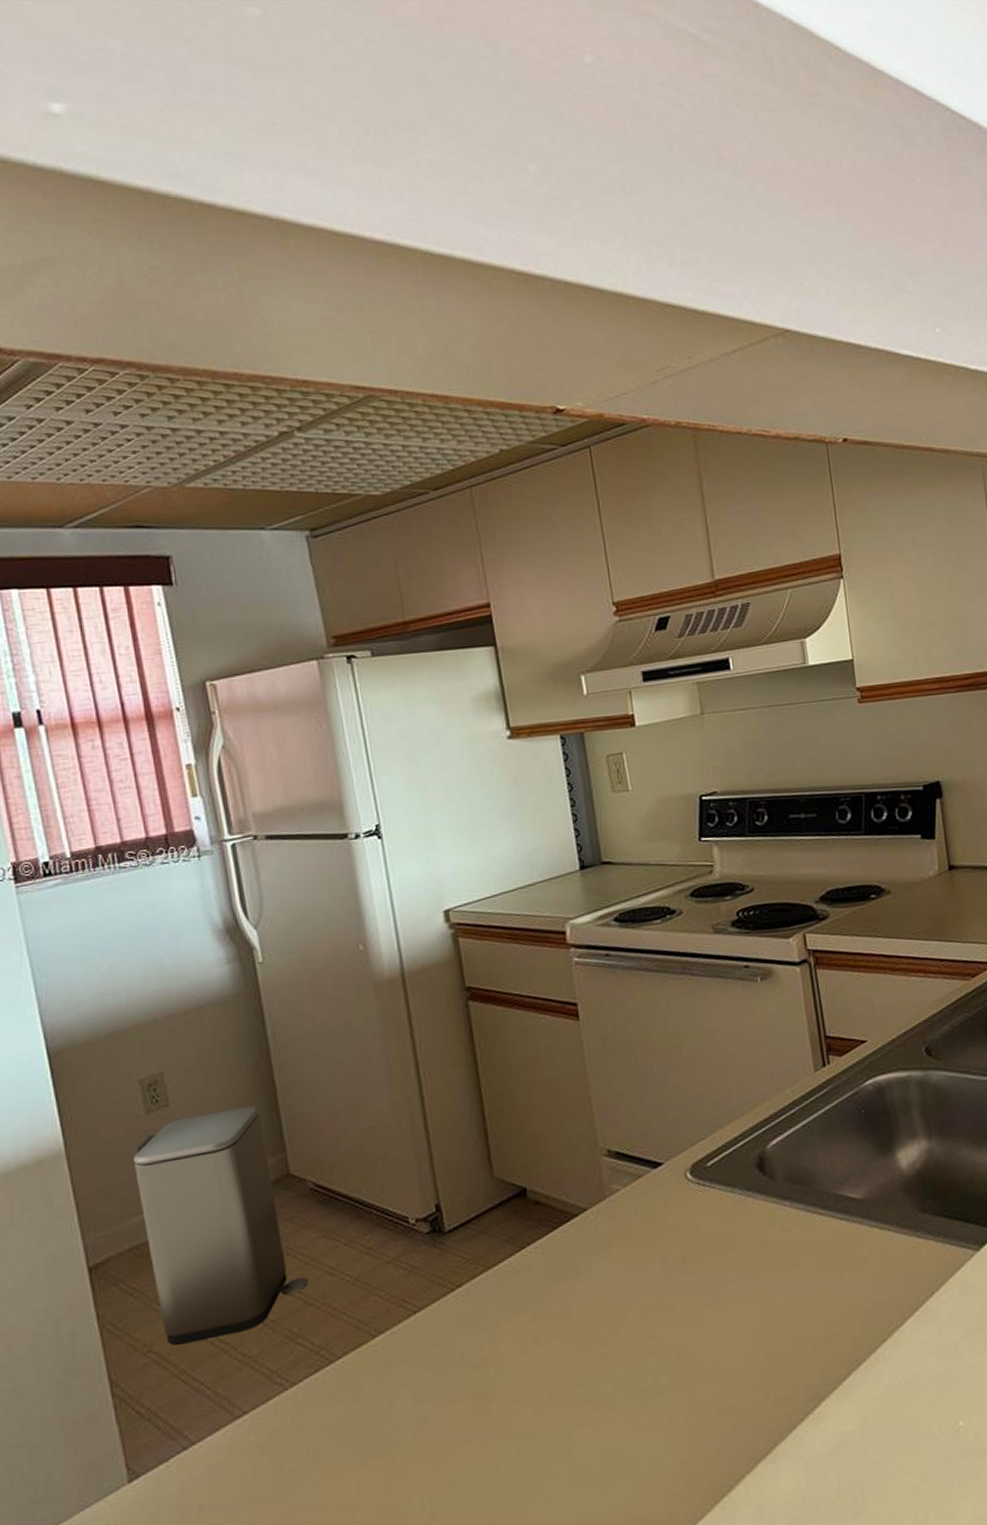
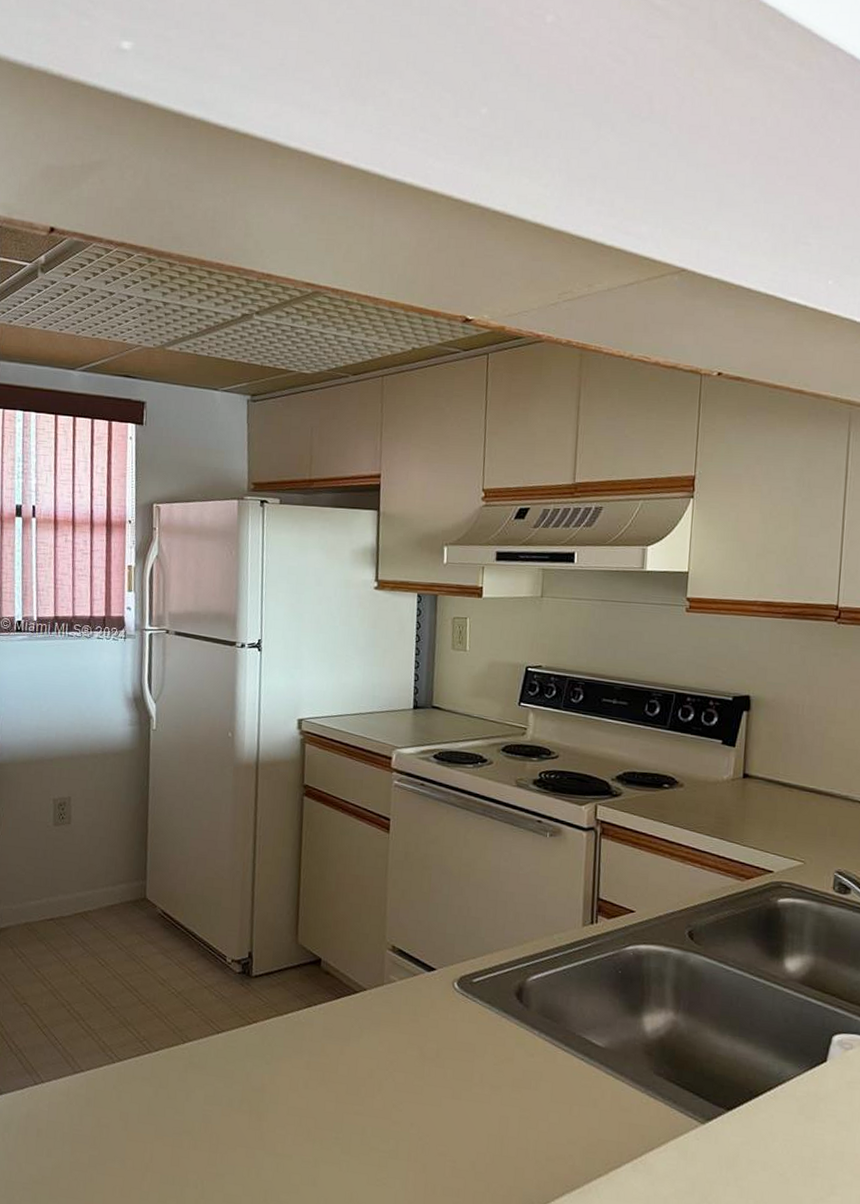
pedal bin: present [133,1106,309,1345] -> none [37,835,145,1009]

